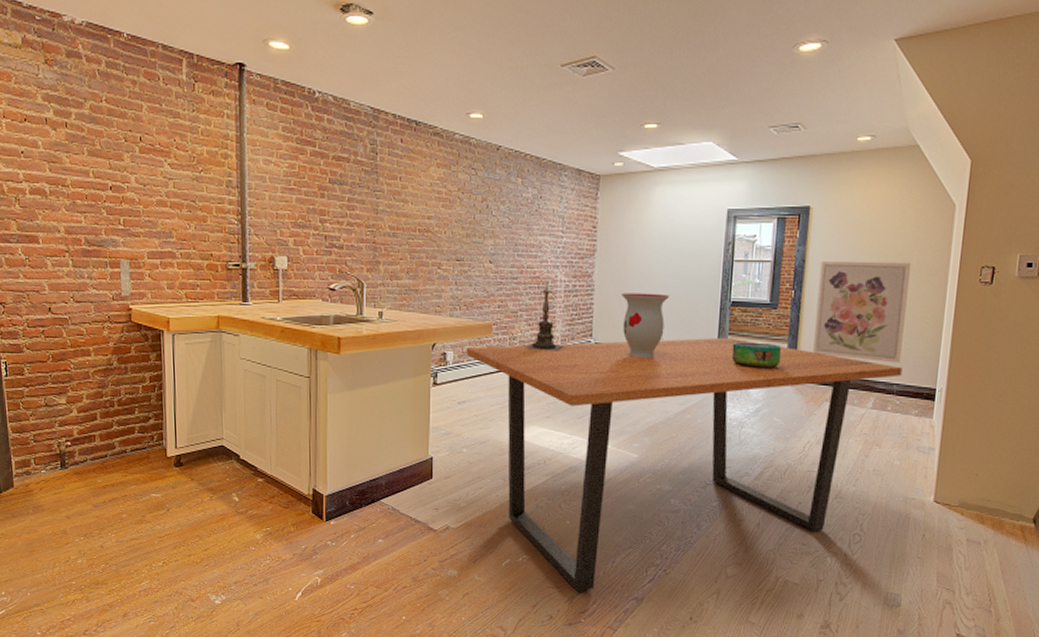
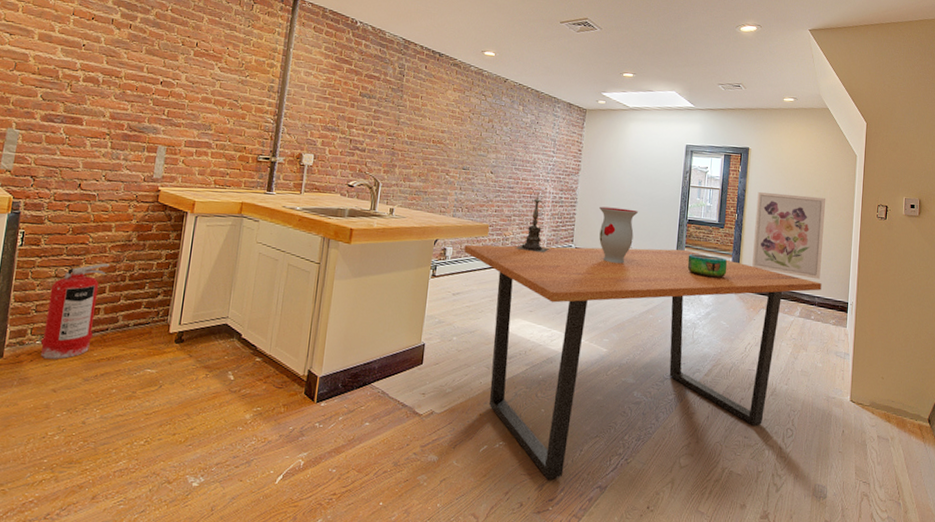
fire extinguisher: none [44,389,96,487] -> present [40,263,110,359]

